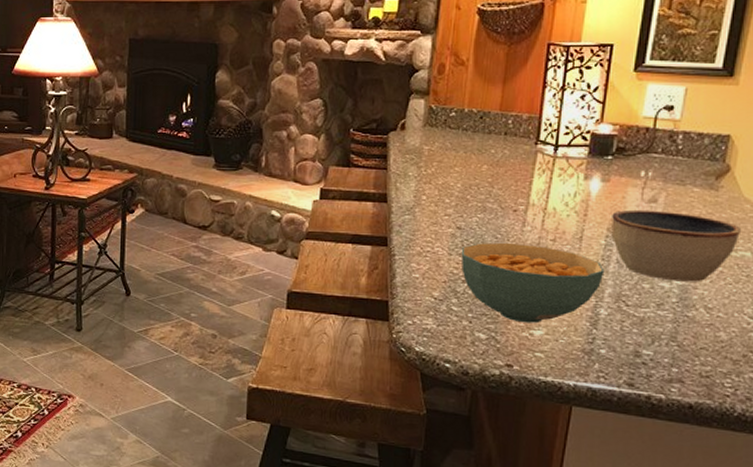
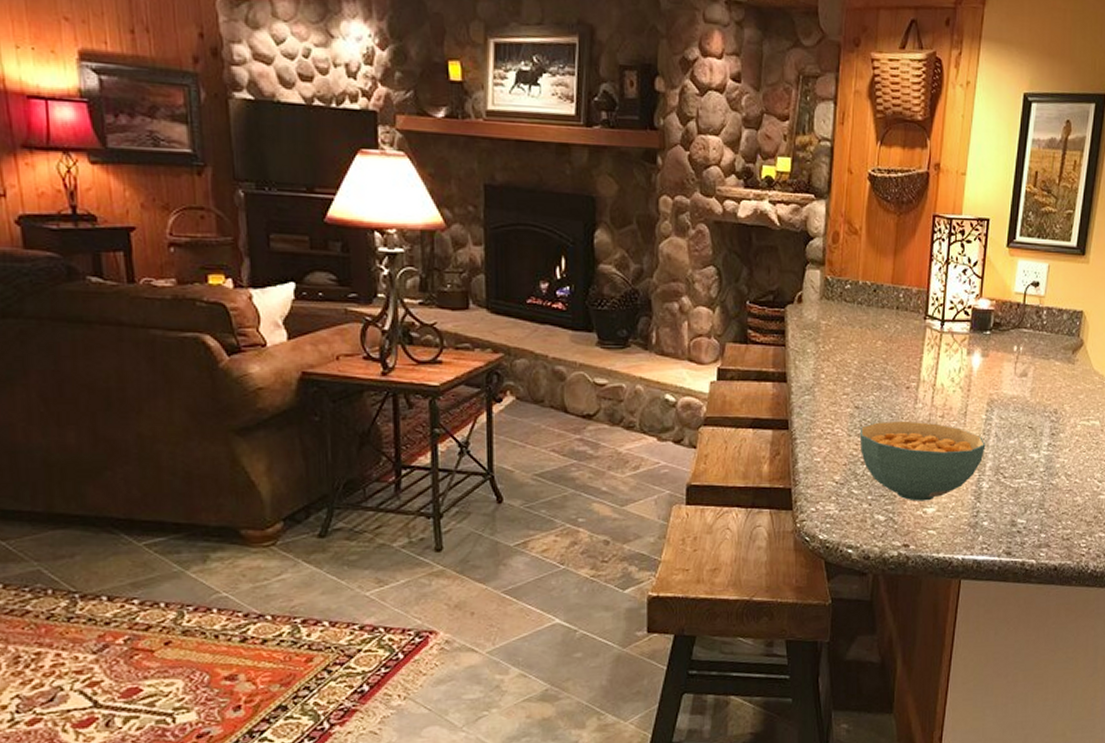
bowl: present [611,209,742,282] -> none [990,384,1092,452]

